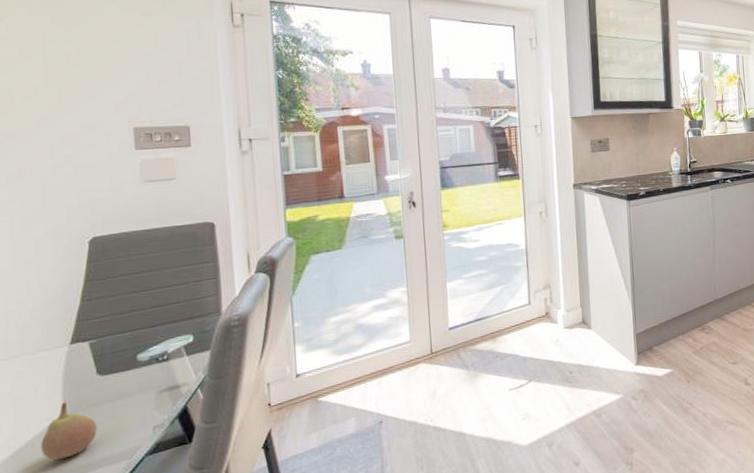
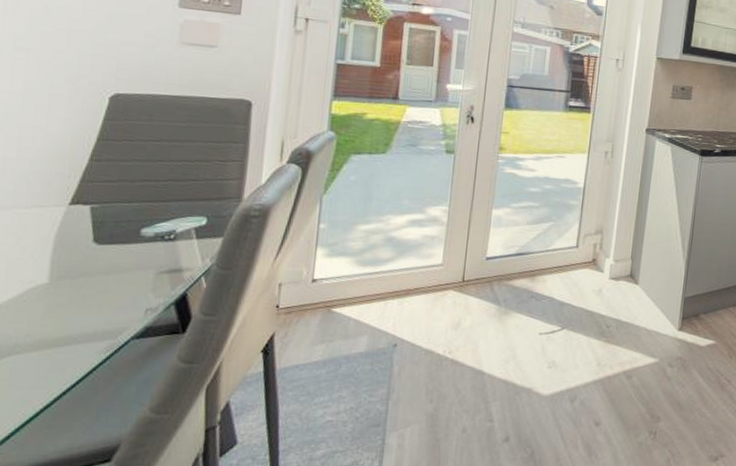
fruit: present [41,402,97,460] -> none [16,266,84,327]

